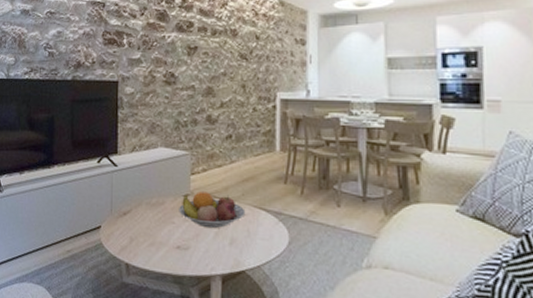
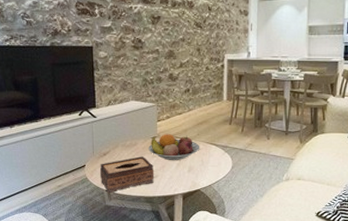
tissue box: none [118,219,186,267] -> present [100,156,155,194]

